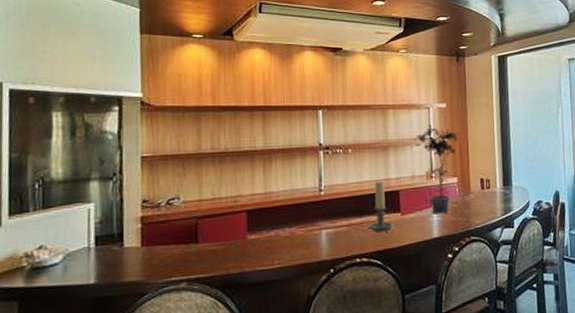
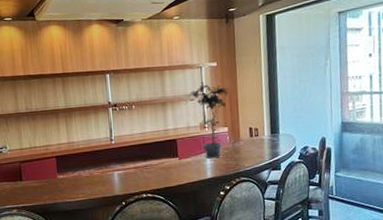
candle holder: present [367,181,394,232] -> none [151,131,173,173]

